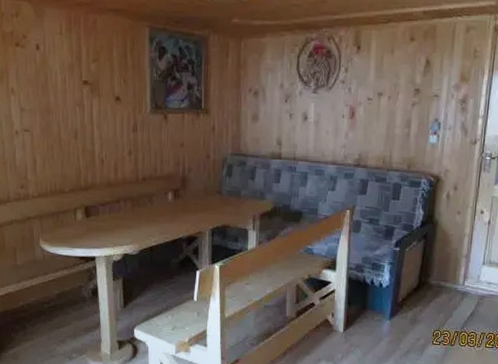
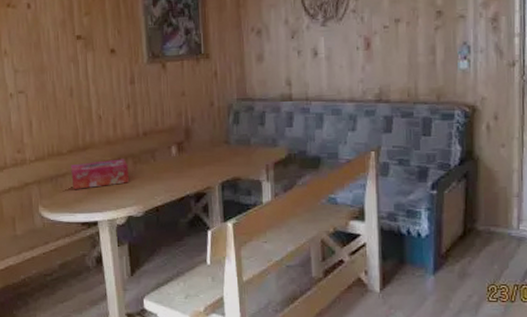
tissue box: none [72,200,127,226] -> present [71,159,130,189]

